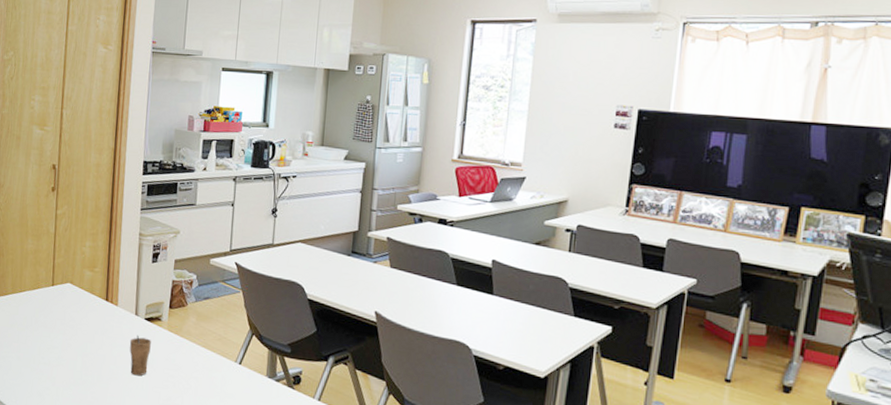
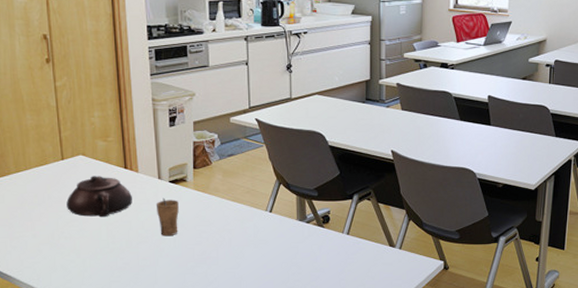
teapot: none [50,304,109,348] -> present [66,176,132,218]

